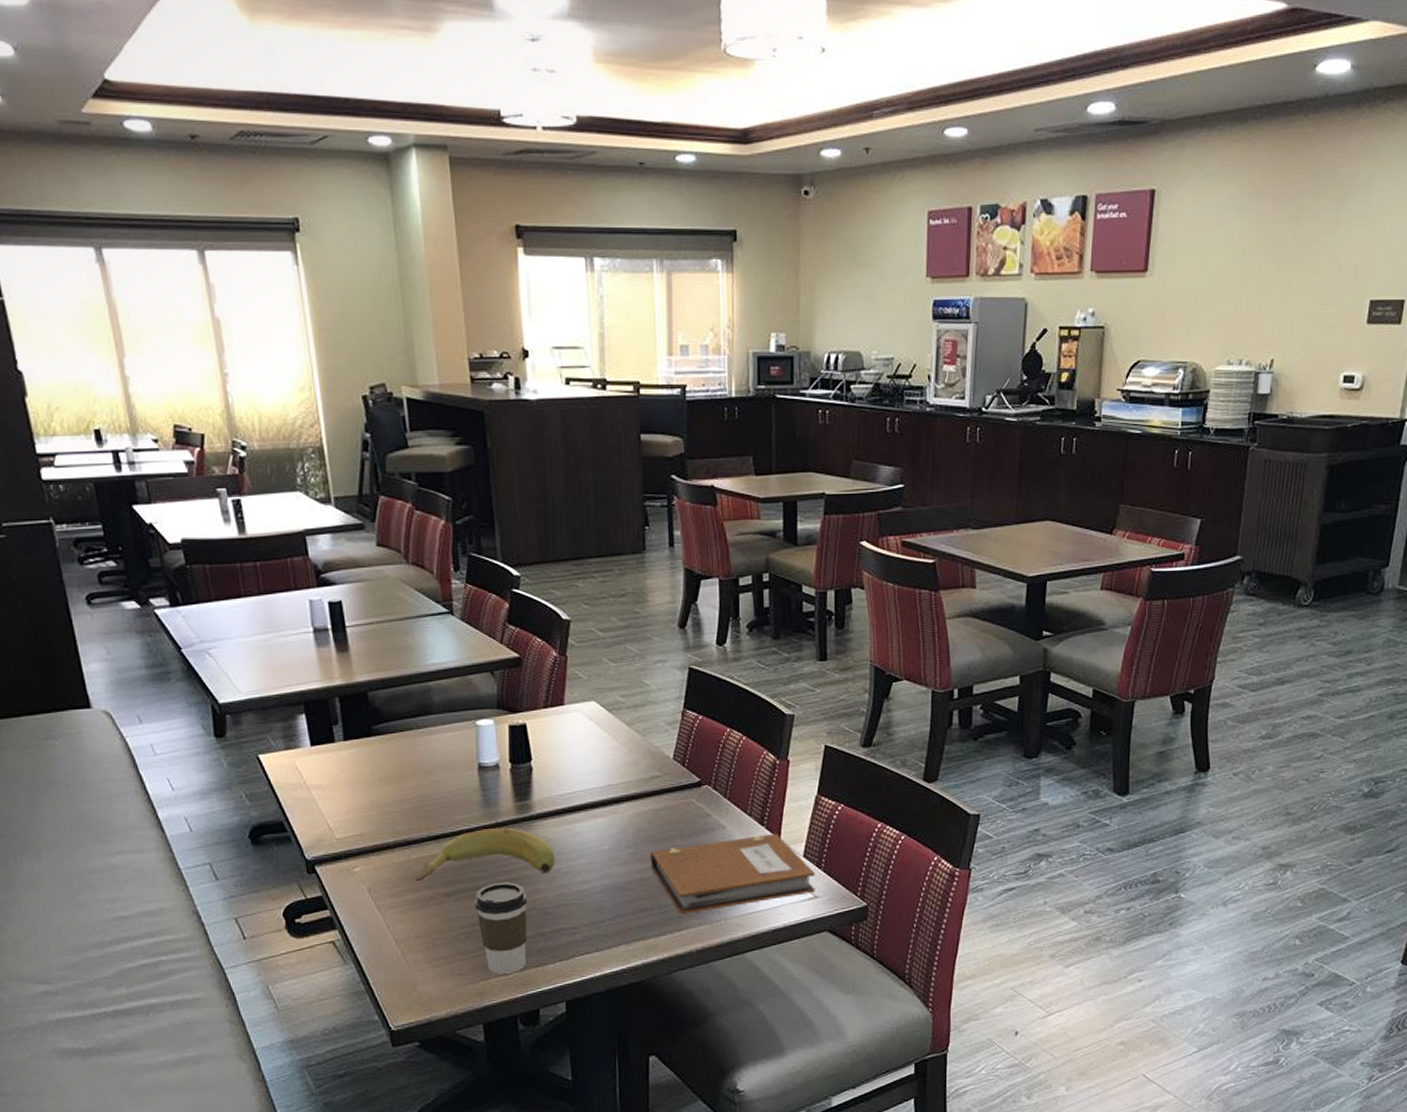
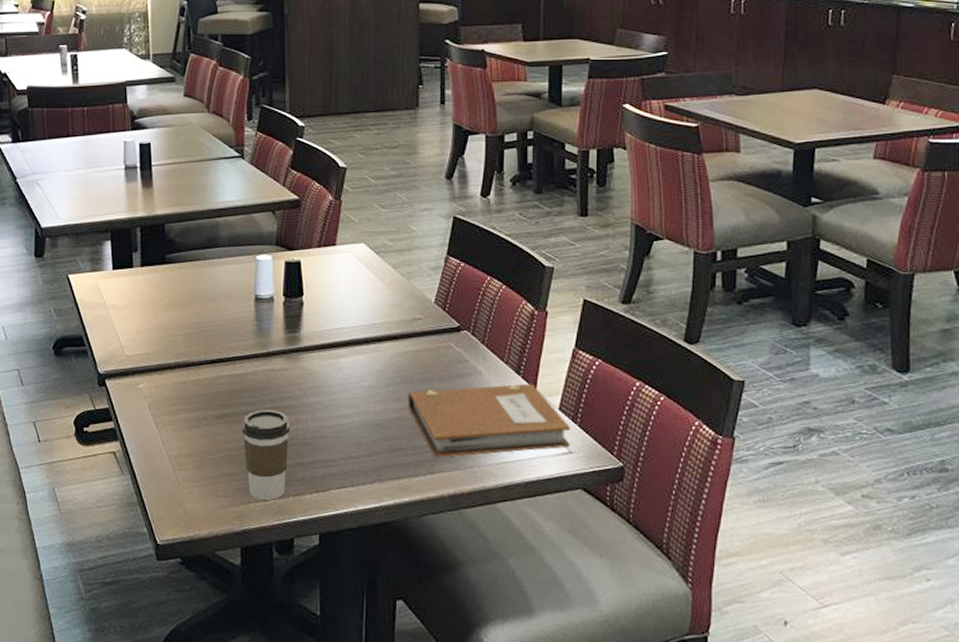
banana: present [416,828,556,881] -> none [191,357,319,404]

